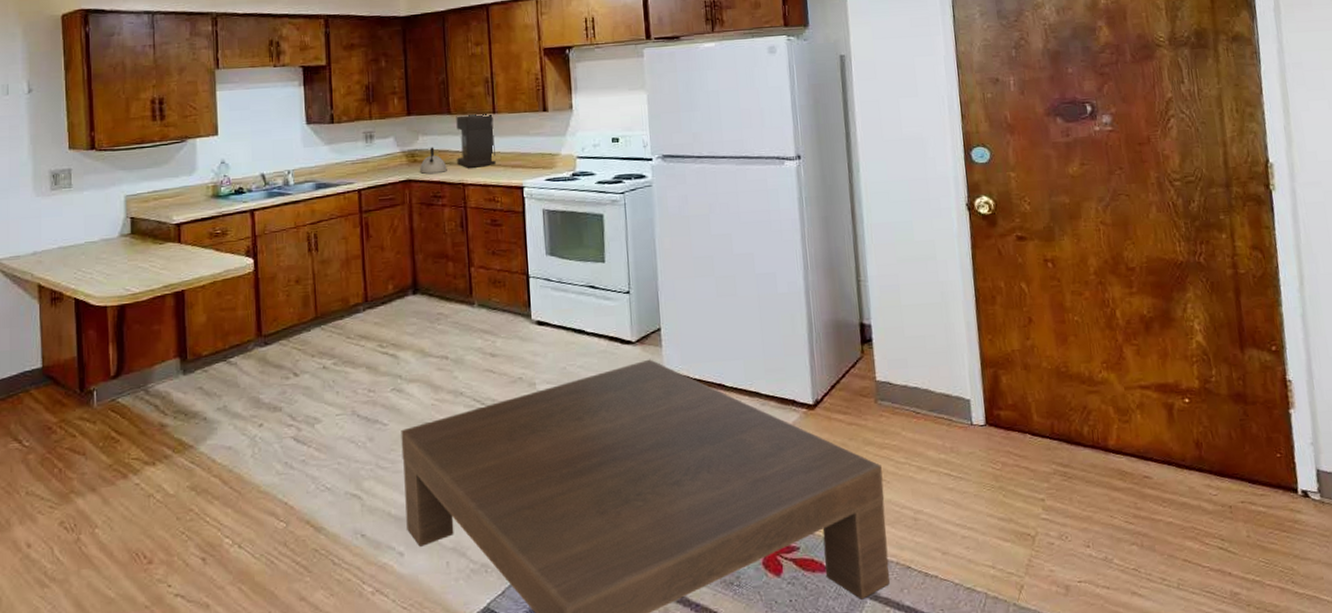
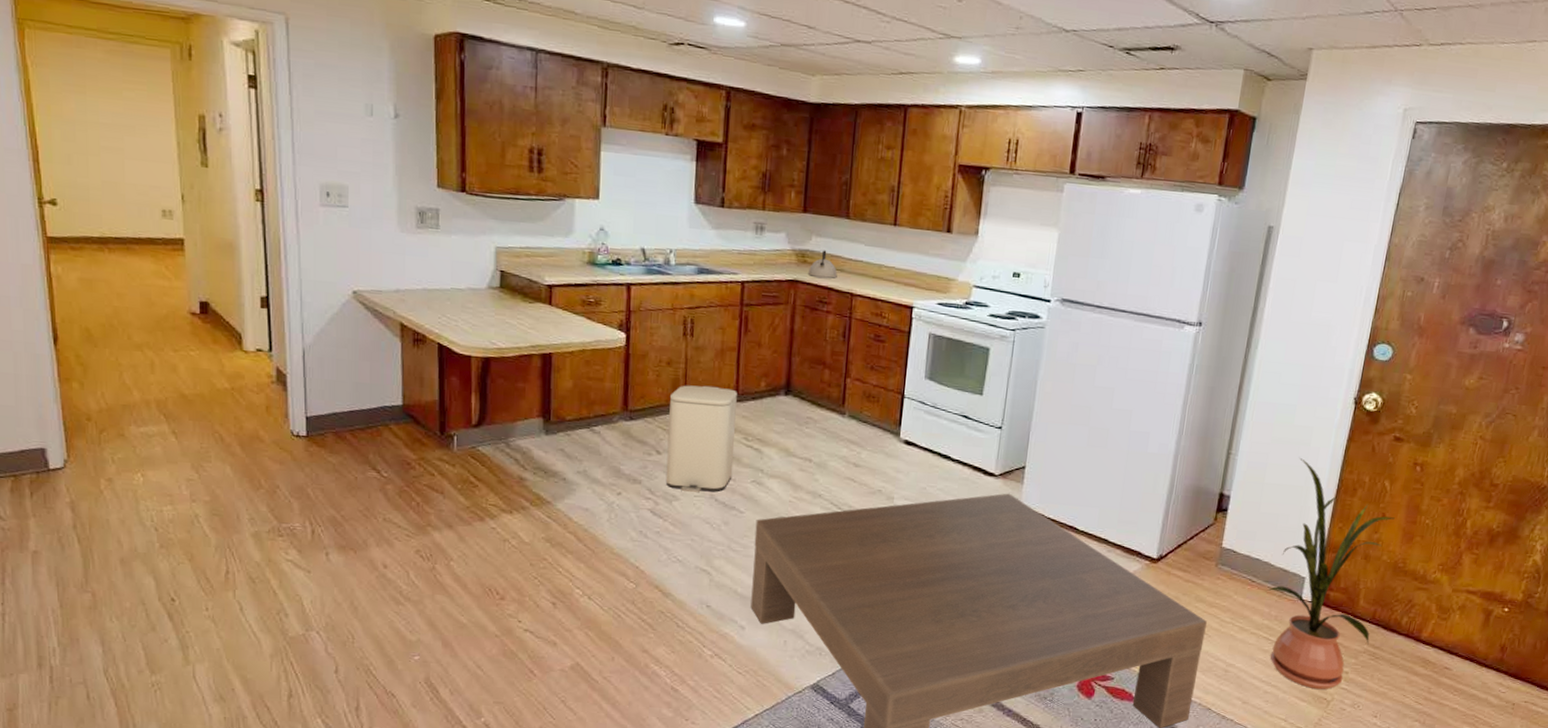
pedal bin: none [301,297,372,412] -> present [665,385,737,492]
coffee maker: present [456,114,496,168] -> none [848,222,893,281]
house plant: none [930,274,1056,525] -> present [1268,458,1395,690]

